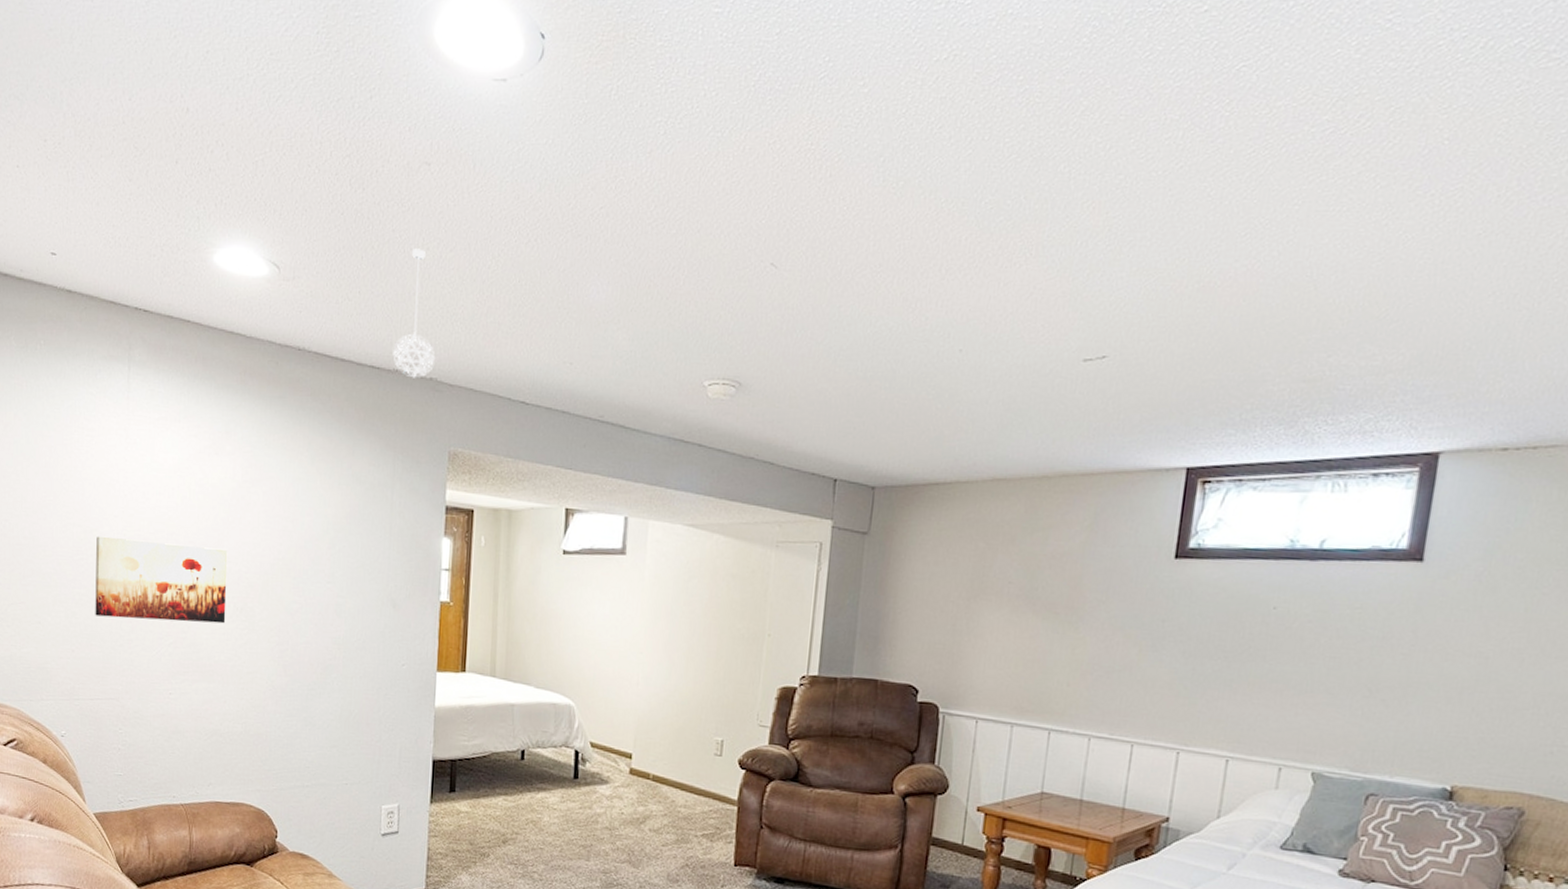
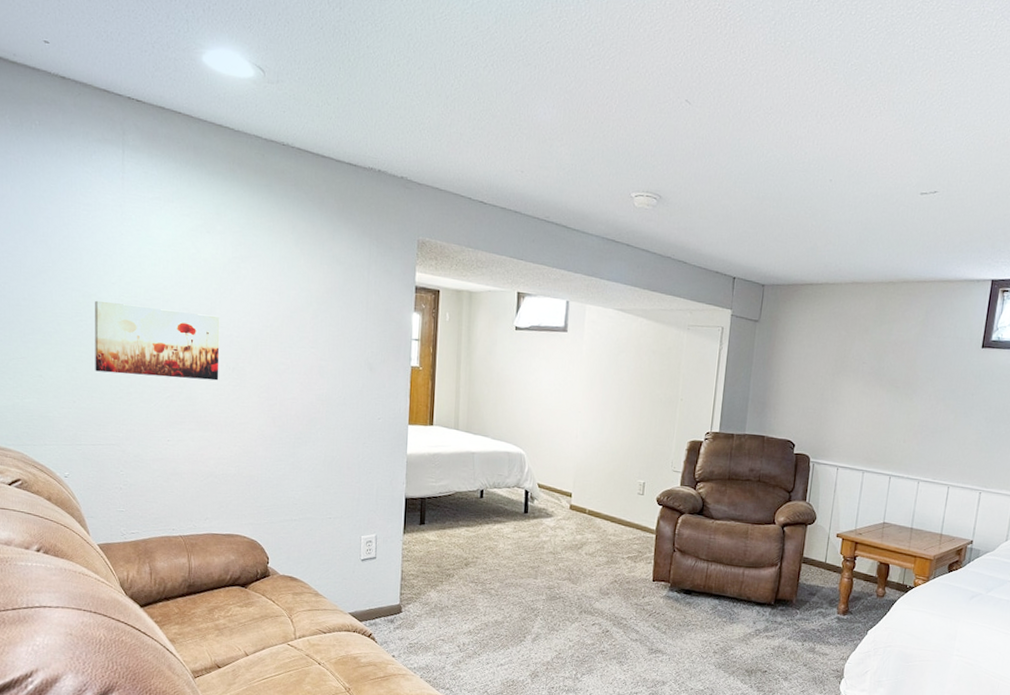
pendant light: present [393,248,436,378] -> none [368,64,406,176]

